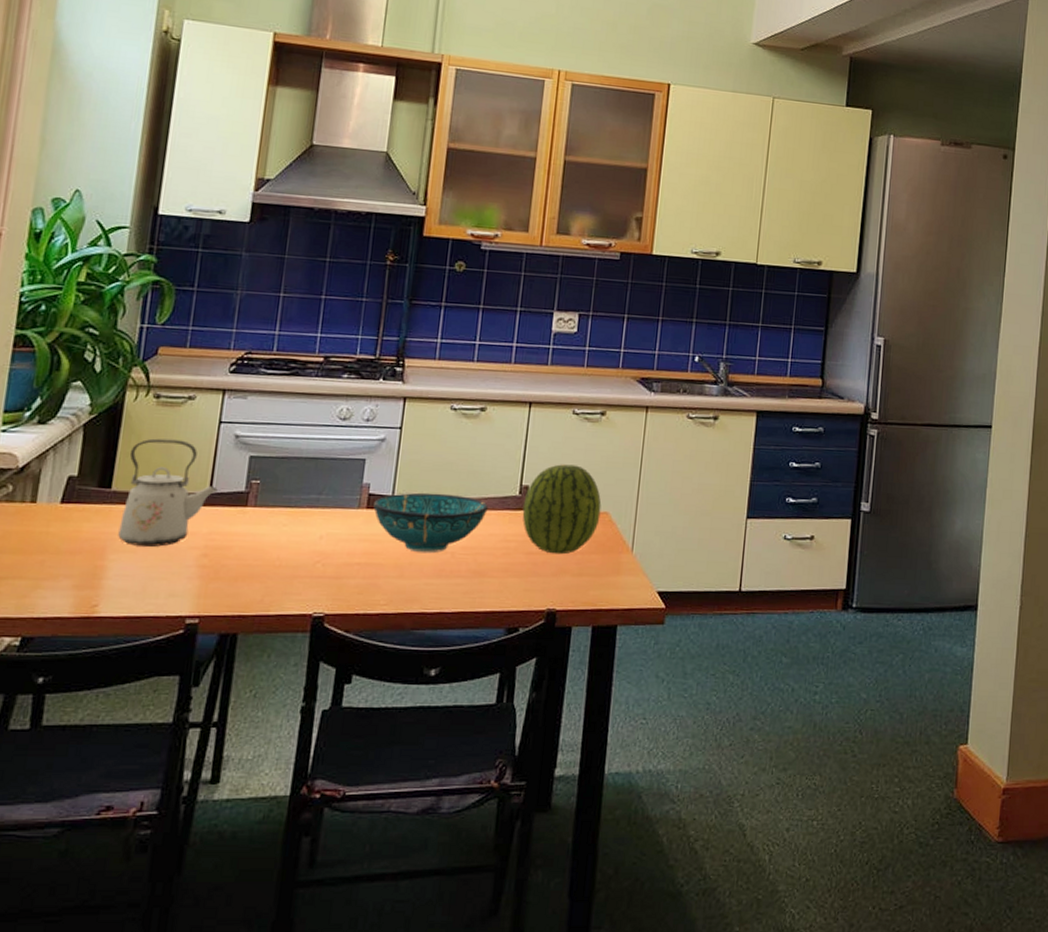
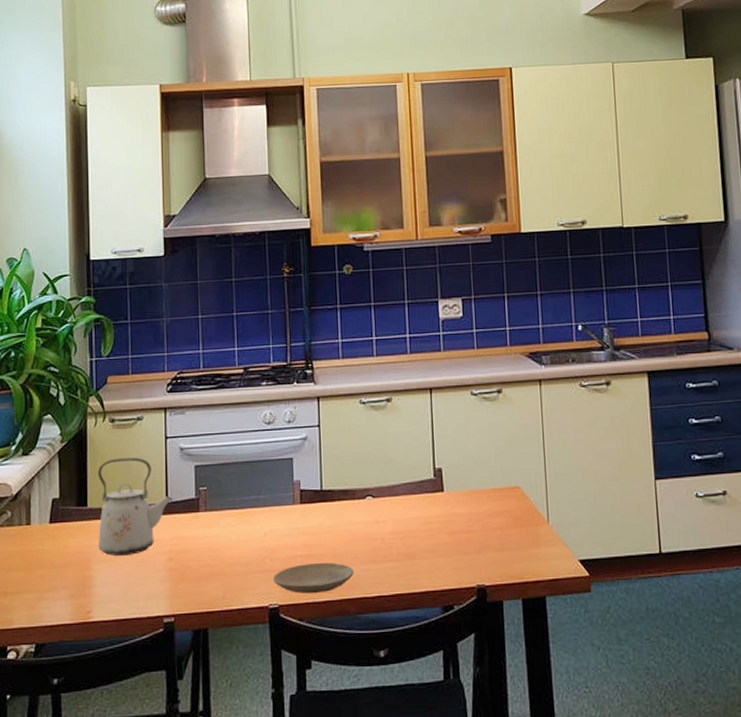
plate: none [322,572,416,604] -> present [273,563,354,593]
decorative bowl: present [373,492,488,554] -> none [306,483,408,541]
fruit: present [522,464,602,555] -> none [439,444,513,532]

